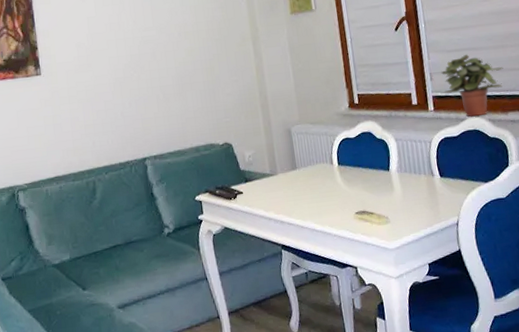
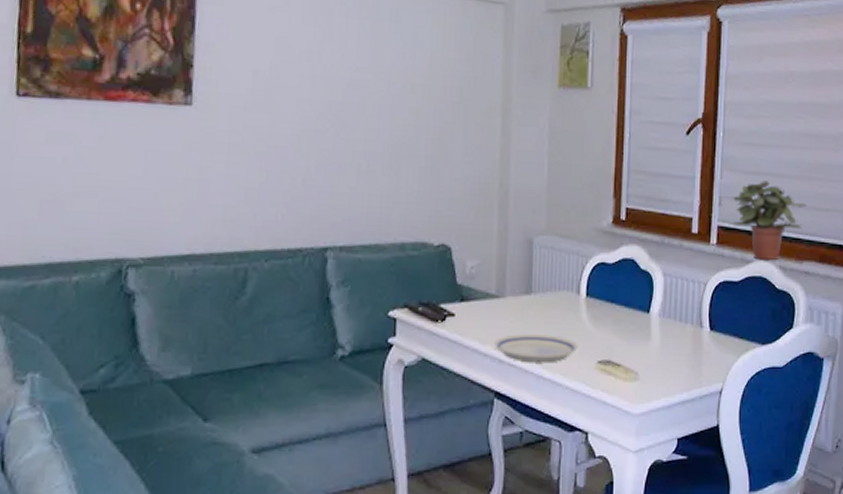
plate: none [274,197,339,220] -> present [493,334,578,362]

